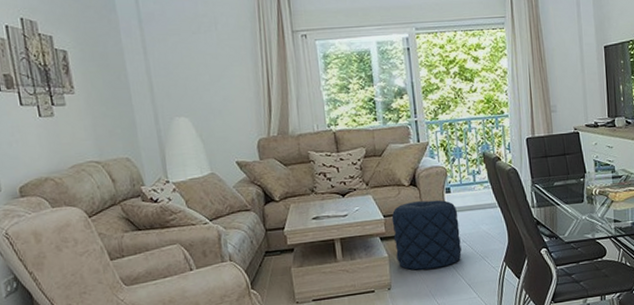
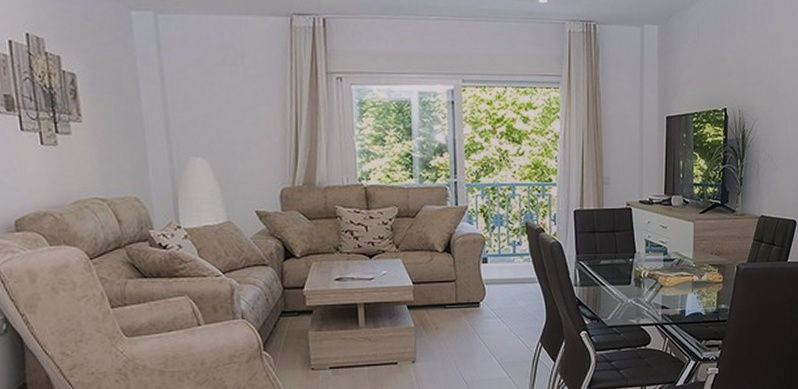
pouf: present [391,199,462,270] -> none [421,269,495,344]

